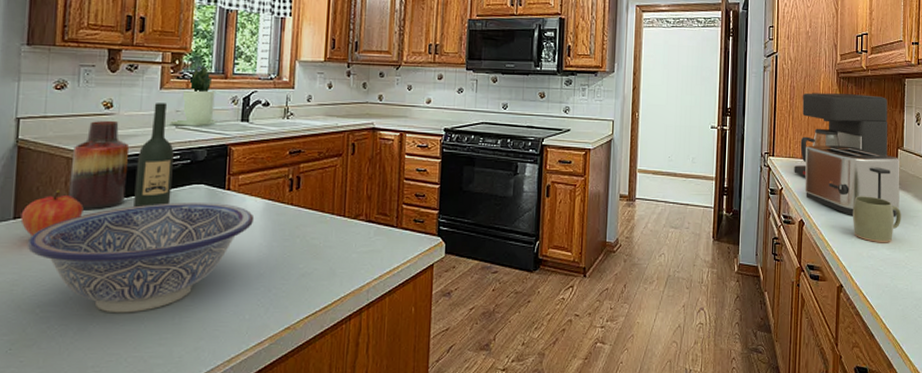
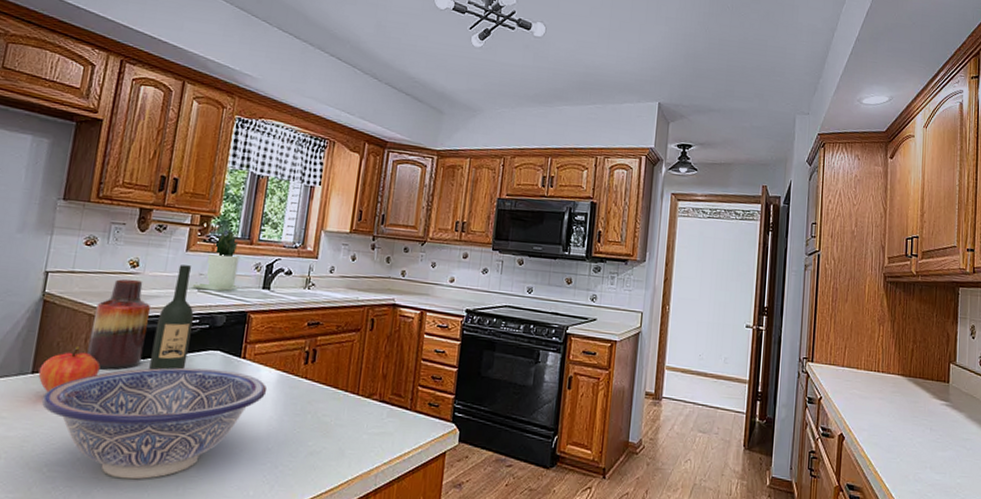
coffee maker: present [794,93,888,177] -> none [834,296,940,387]
toaster: present [805,145,900,216] -> none [846,352,952,437]
mug: present [852,196,901,243] -> none [898,412,953,467]

